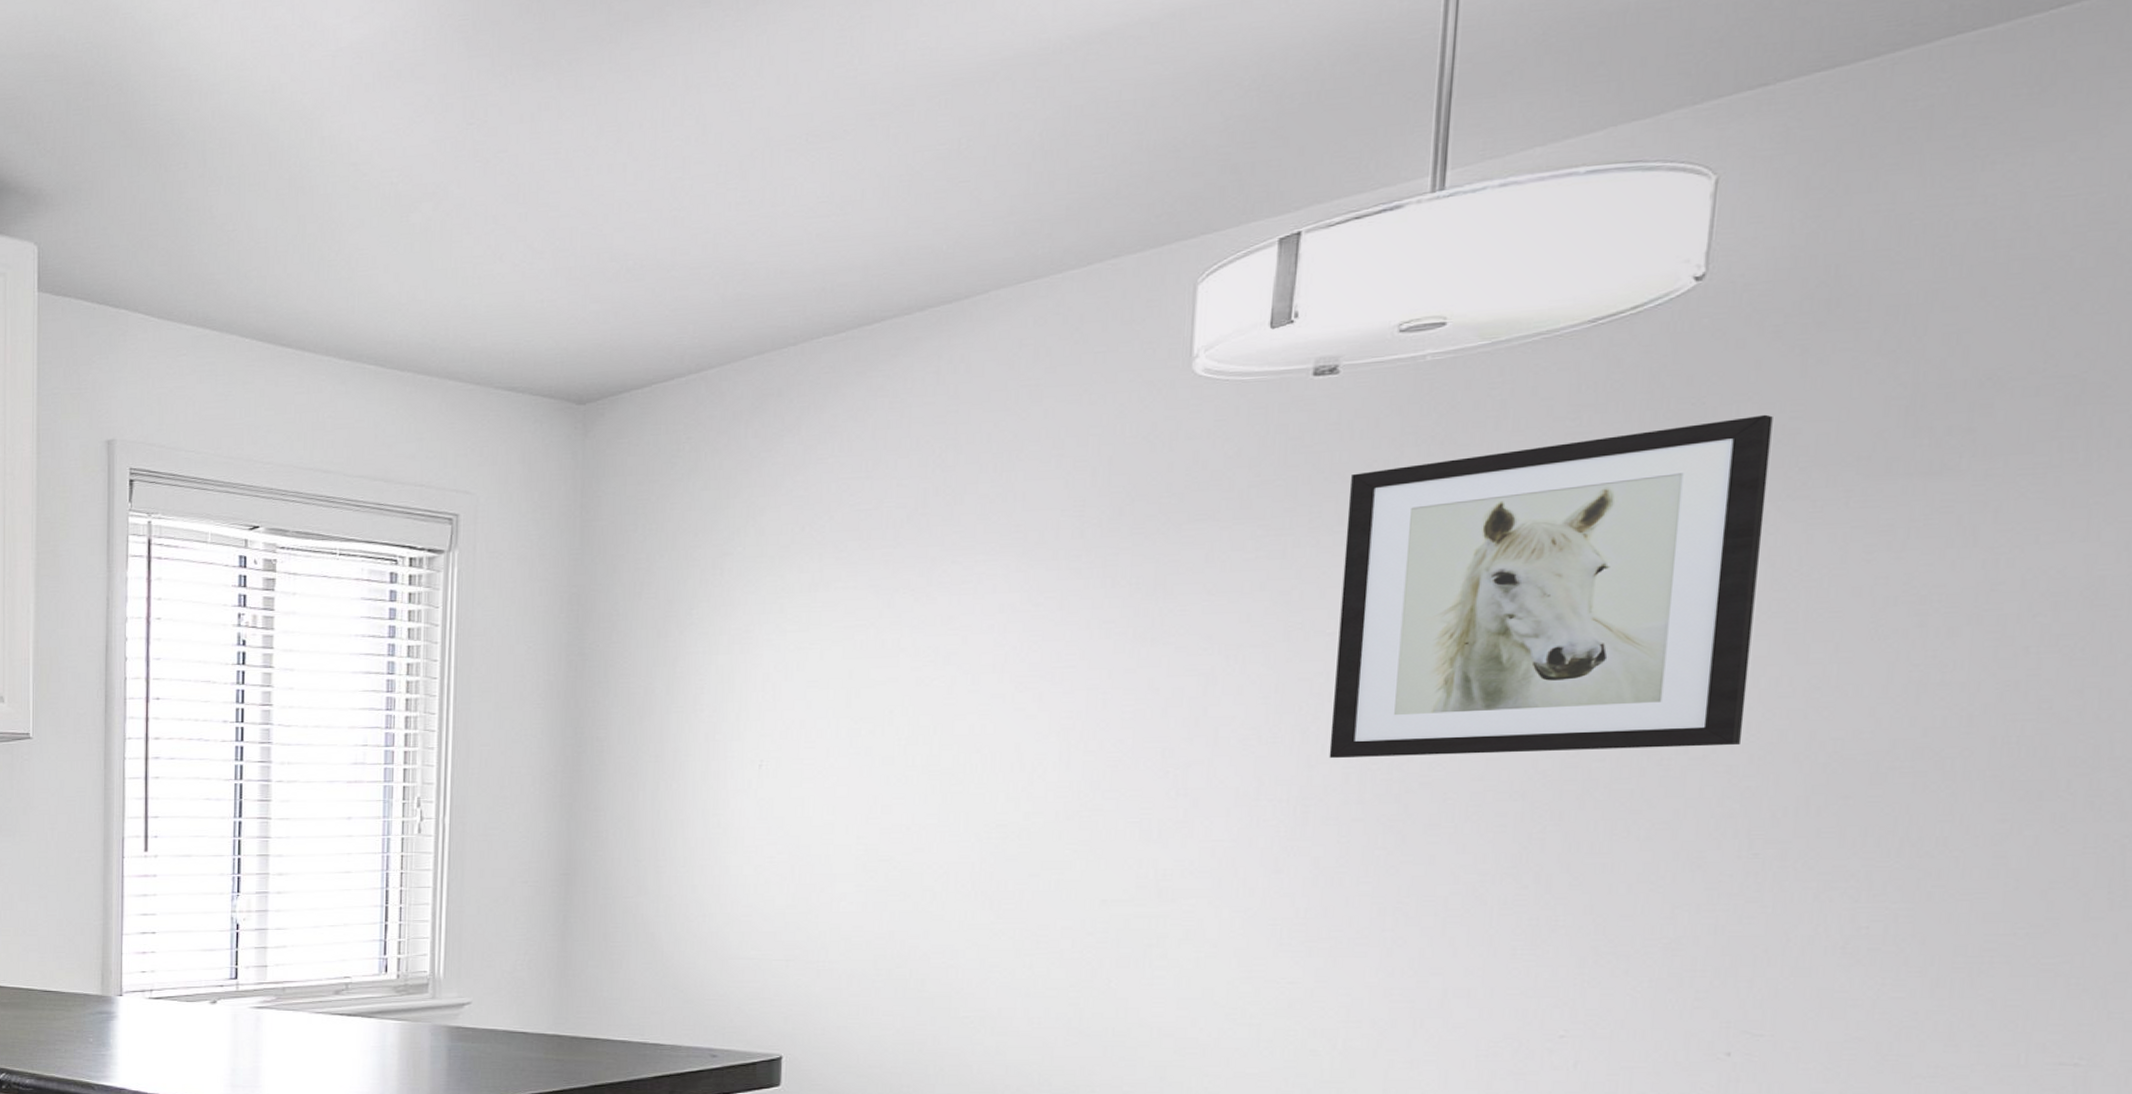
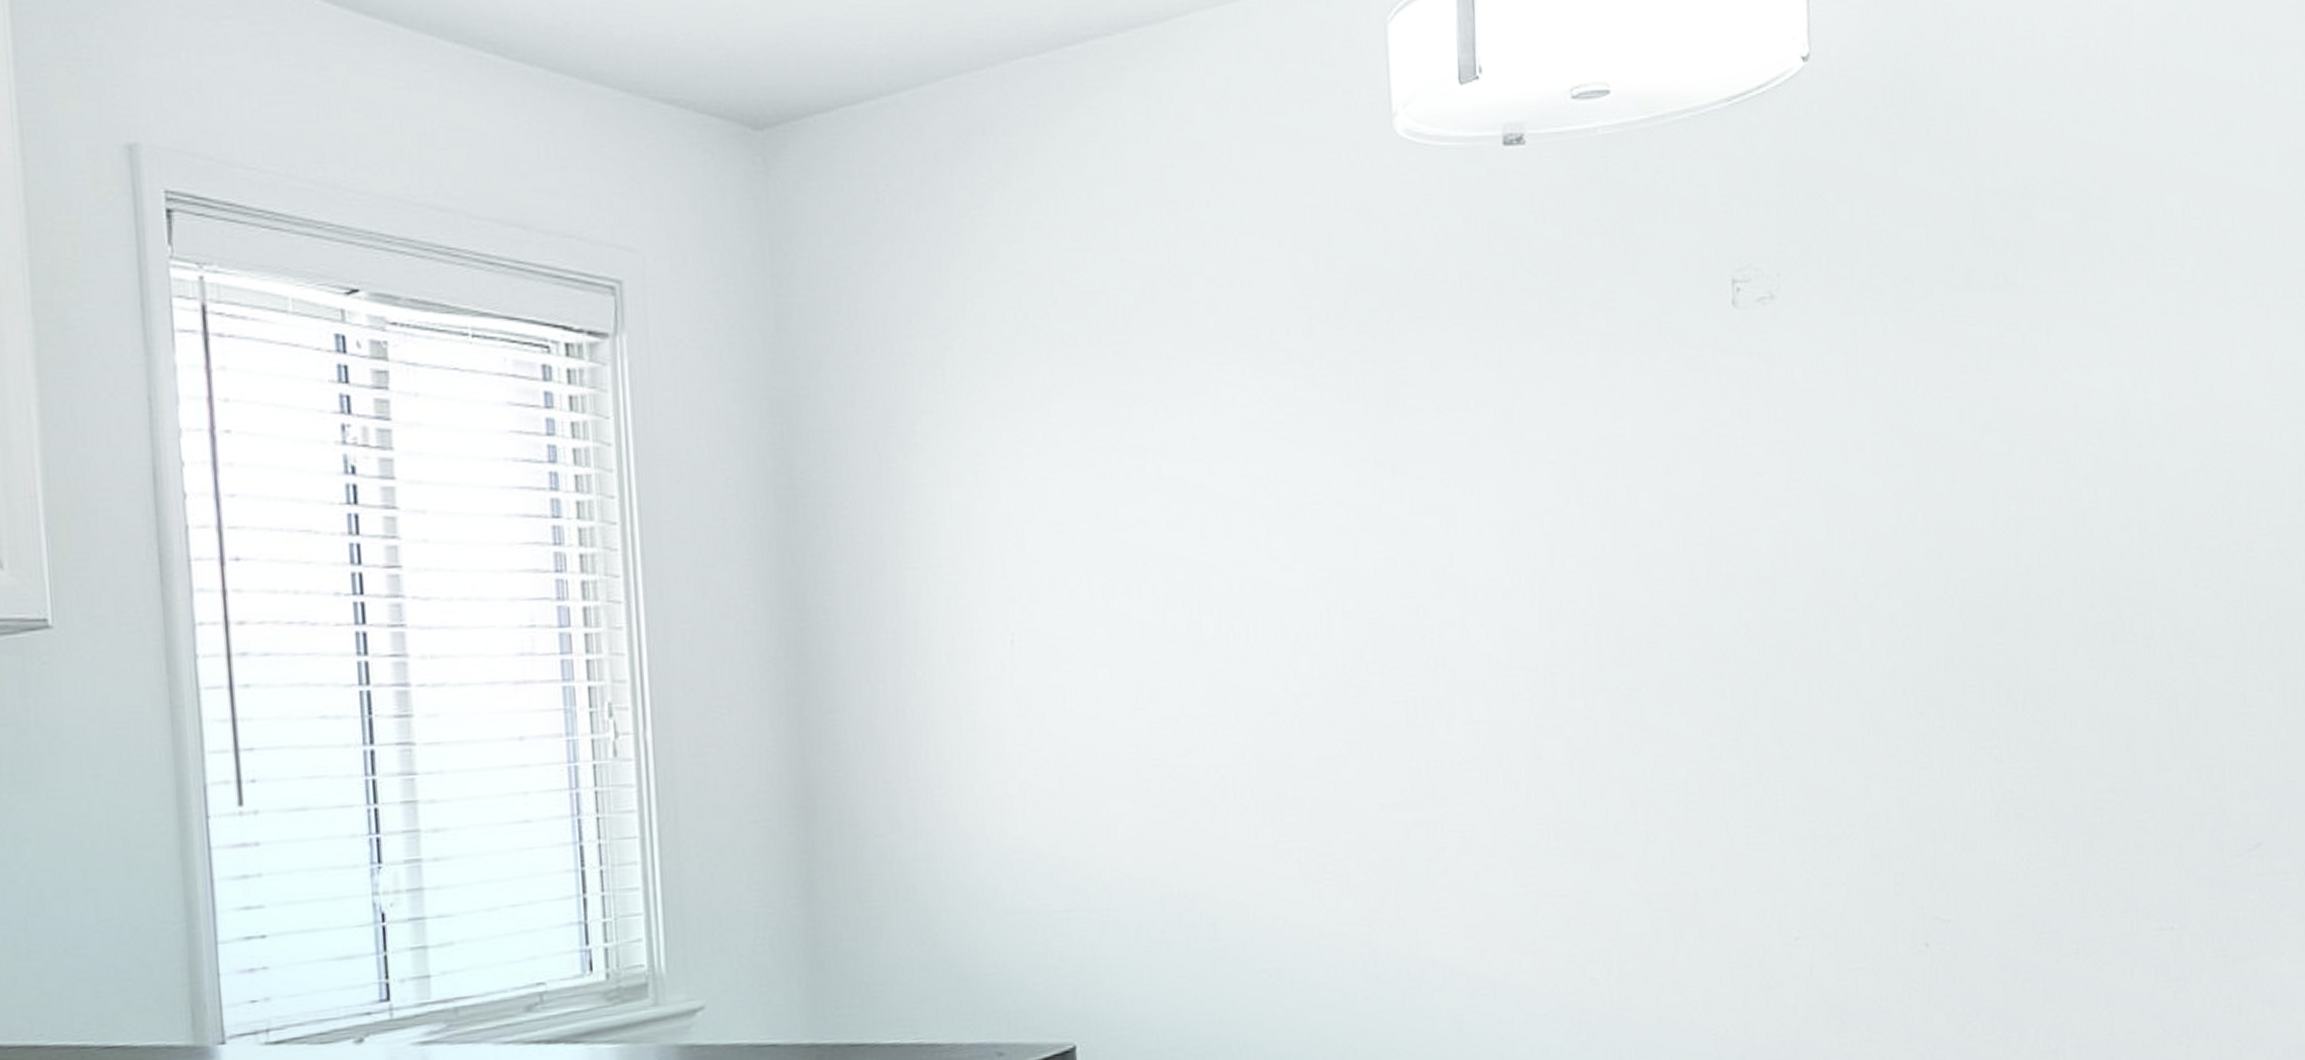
wall art: present [1329,414,1773,759] -> none [1549,216,1896,615]

